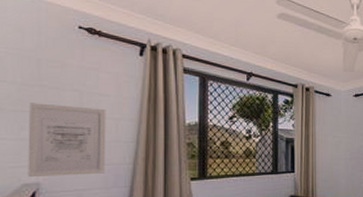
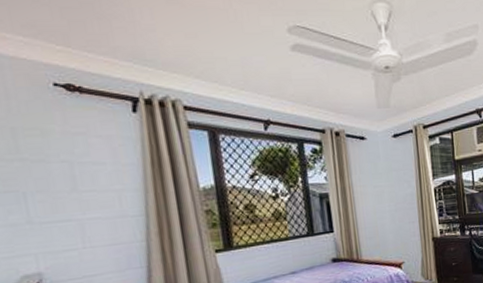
wall art: present [28,103,106,177] -> none [12,179,115,267]

